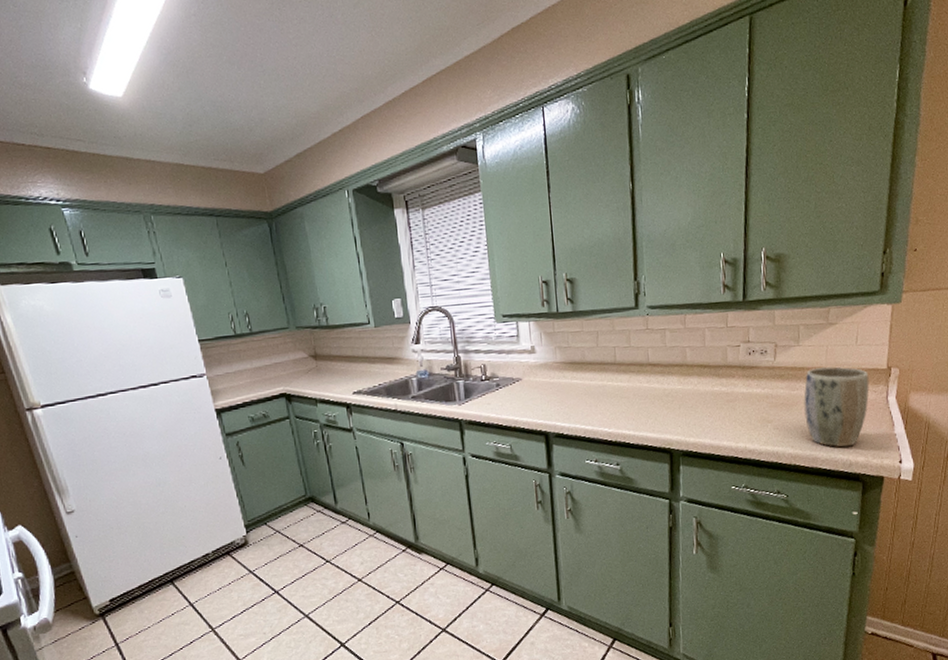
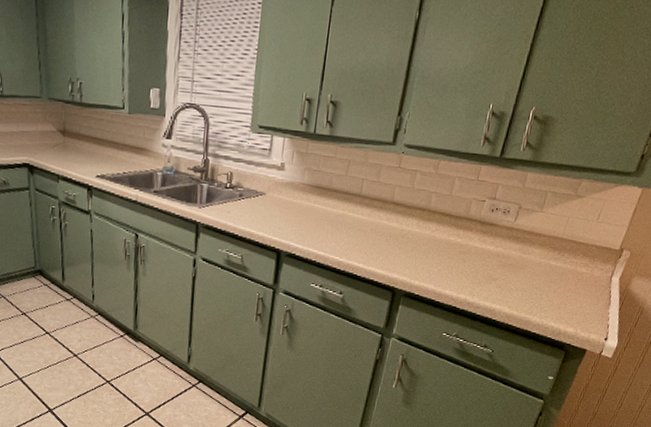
plant pot: present [804,366,869,448] -> none [528,236,601,317]

